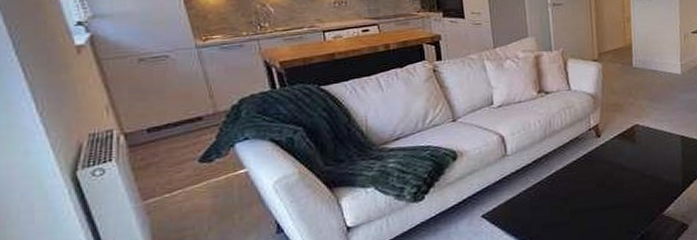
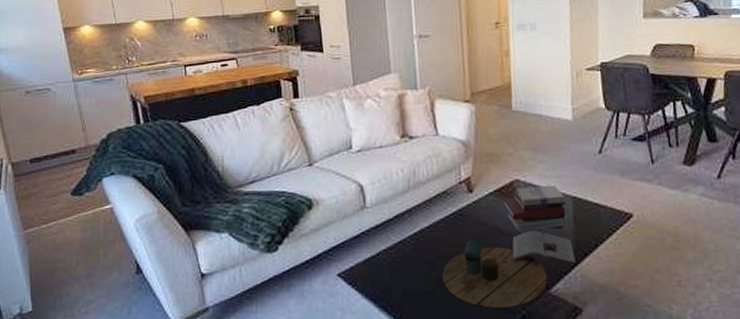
decorative tray: none [575,175,662,232] -> present [442,238,548,308]
books: none [625,127,678,167] -> present [502,185,569,232]
magazine: none [633,165,683,191] -> present [512,231,576,264]

